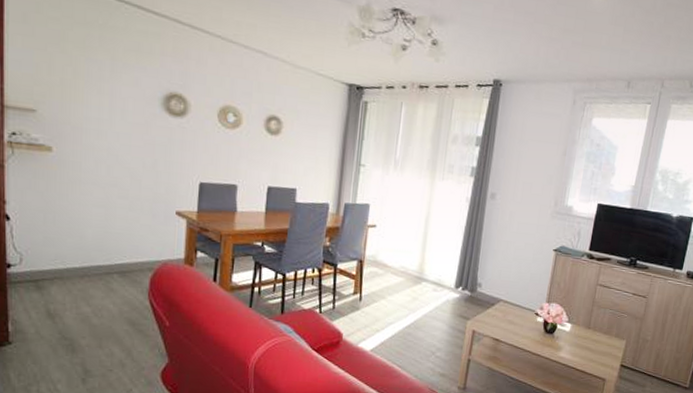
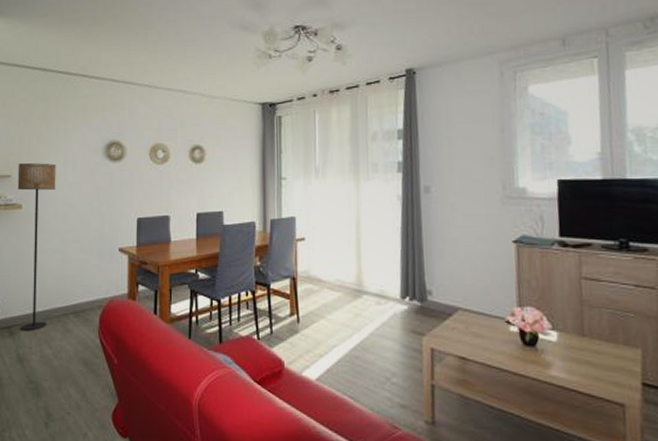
floor lamp: none [45,97,99,286] -> present [17,162,56,330]

